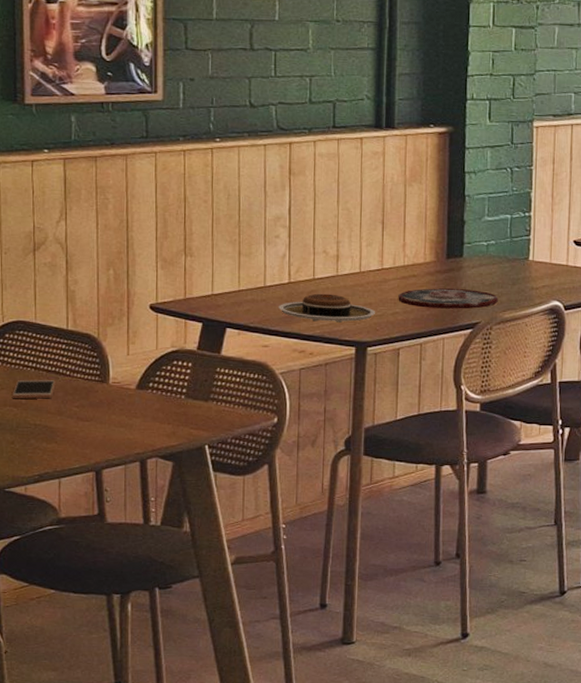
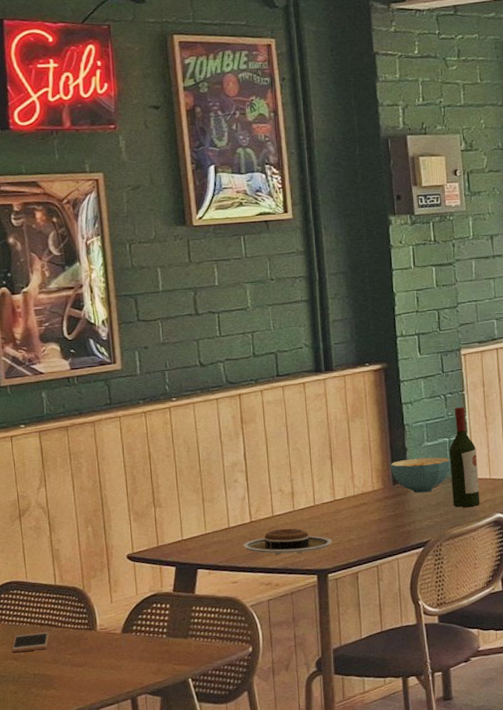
plate: present [398,288,498,309] -> none [352,511,445,532]
cereal bowl: none [445,232,511,271] -> present [390,457,452,493]
wine bottle: none [508,182,539,291] -> present [449,406,480,507]

